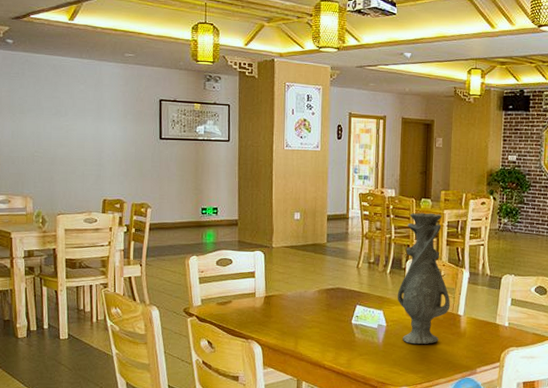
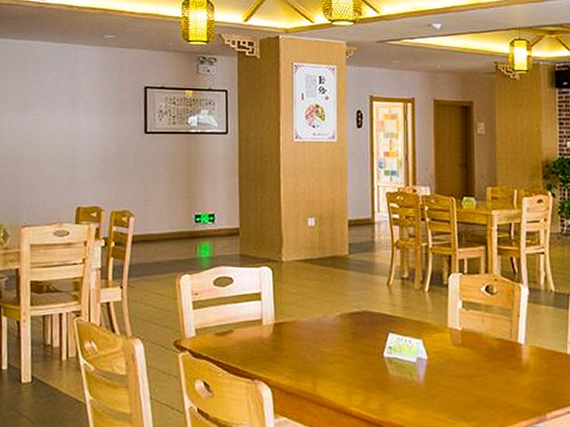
vase: present [397,212,450,344] -> none [439,214,507,382]

